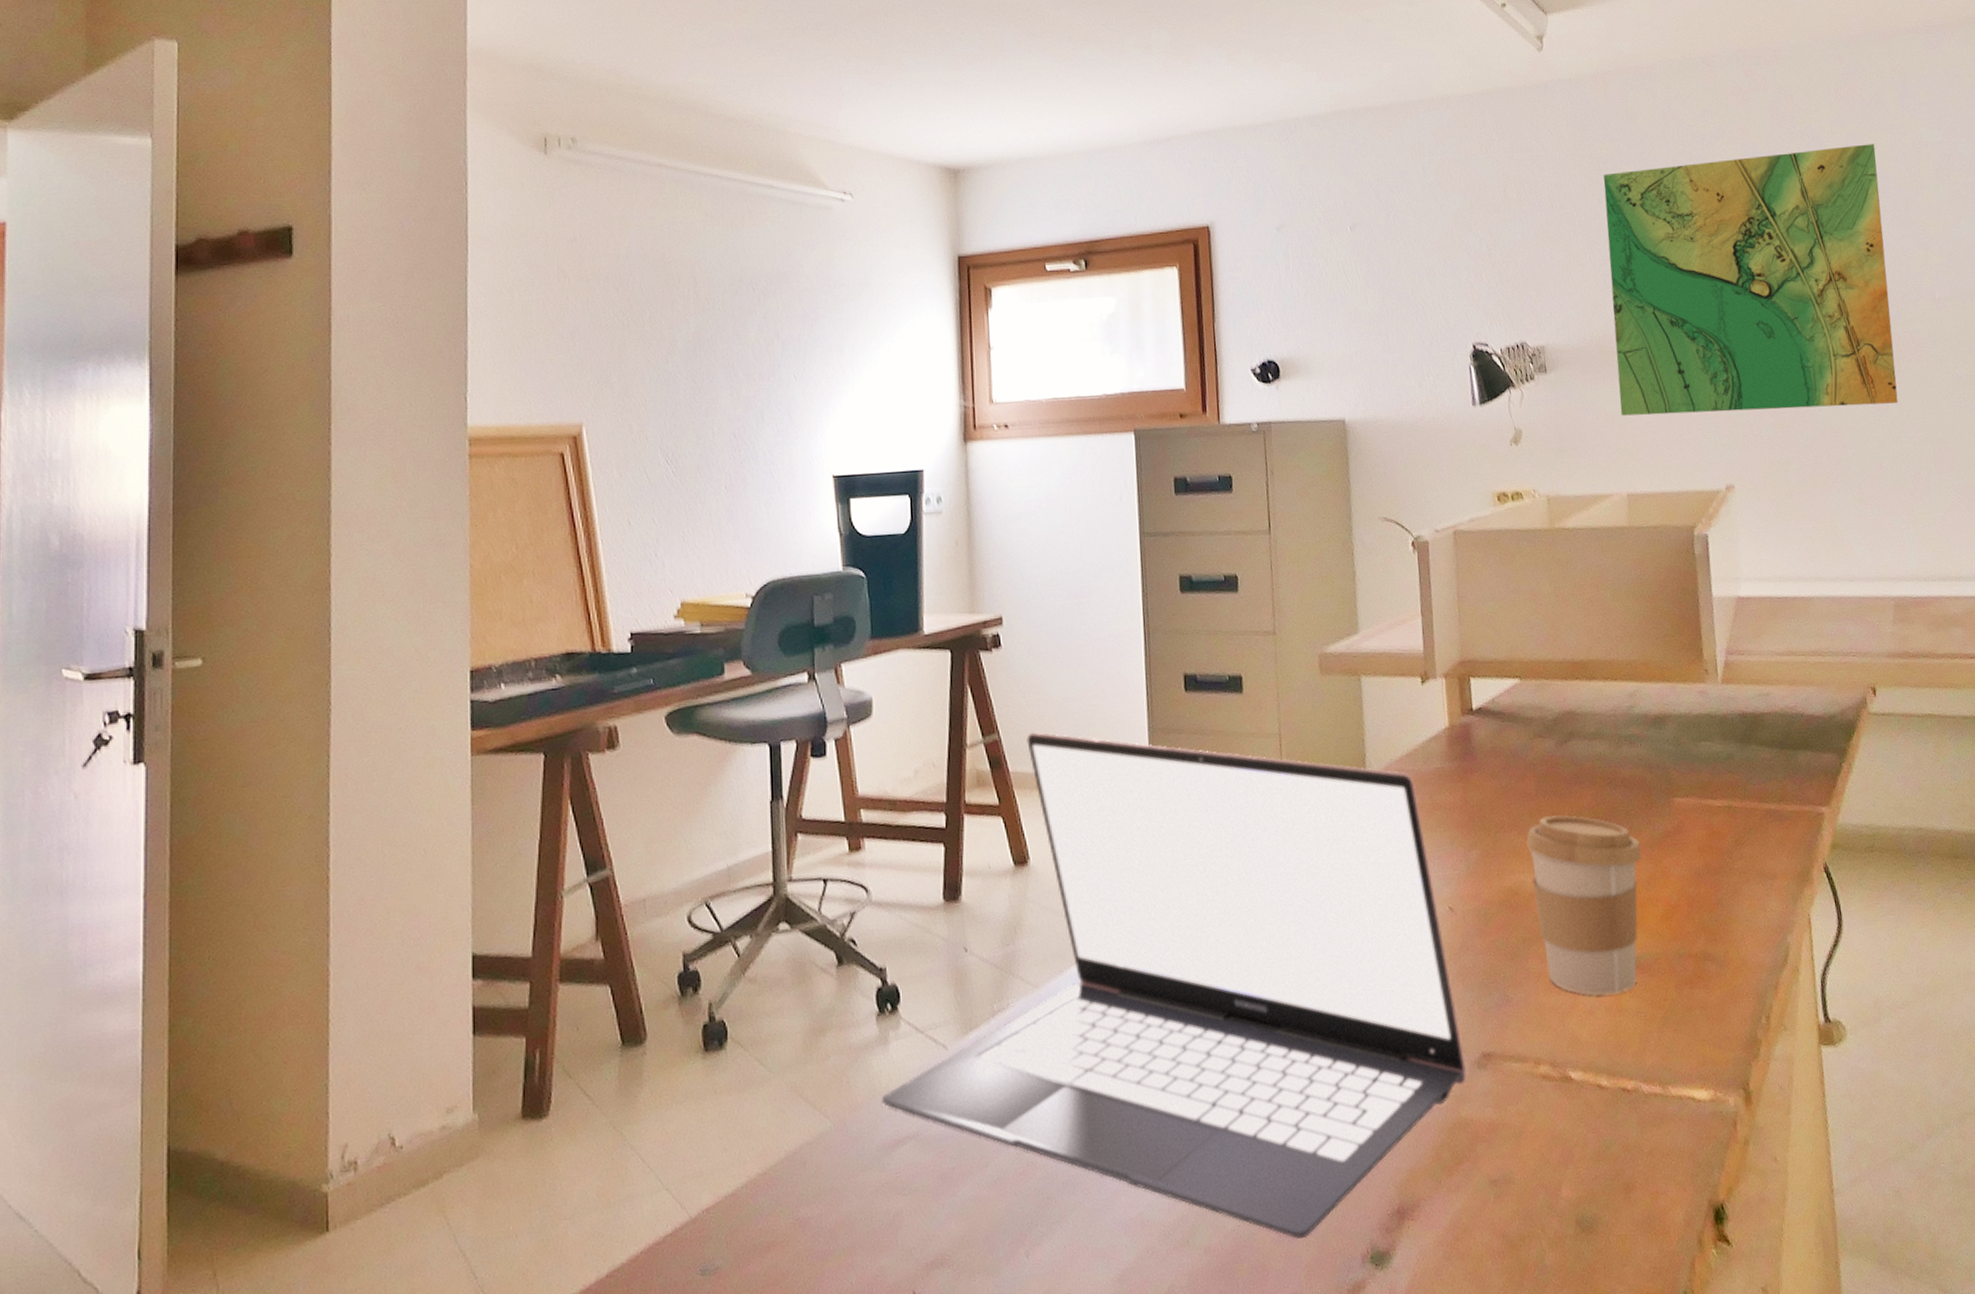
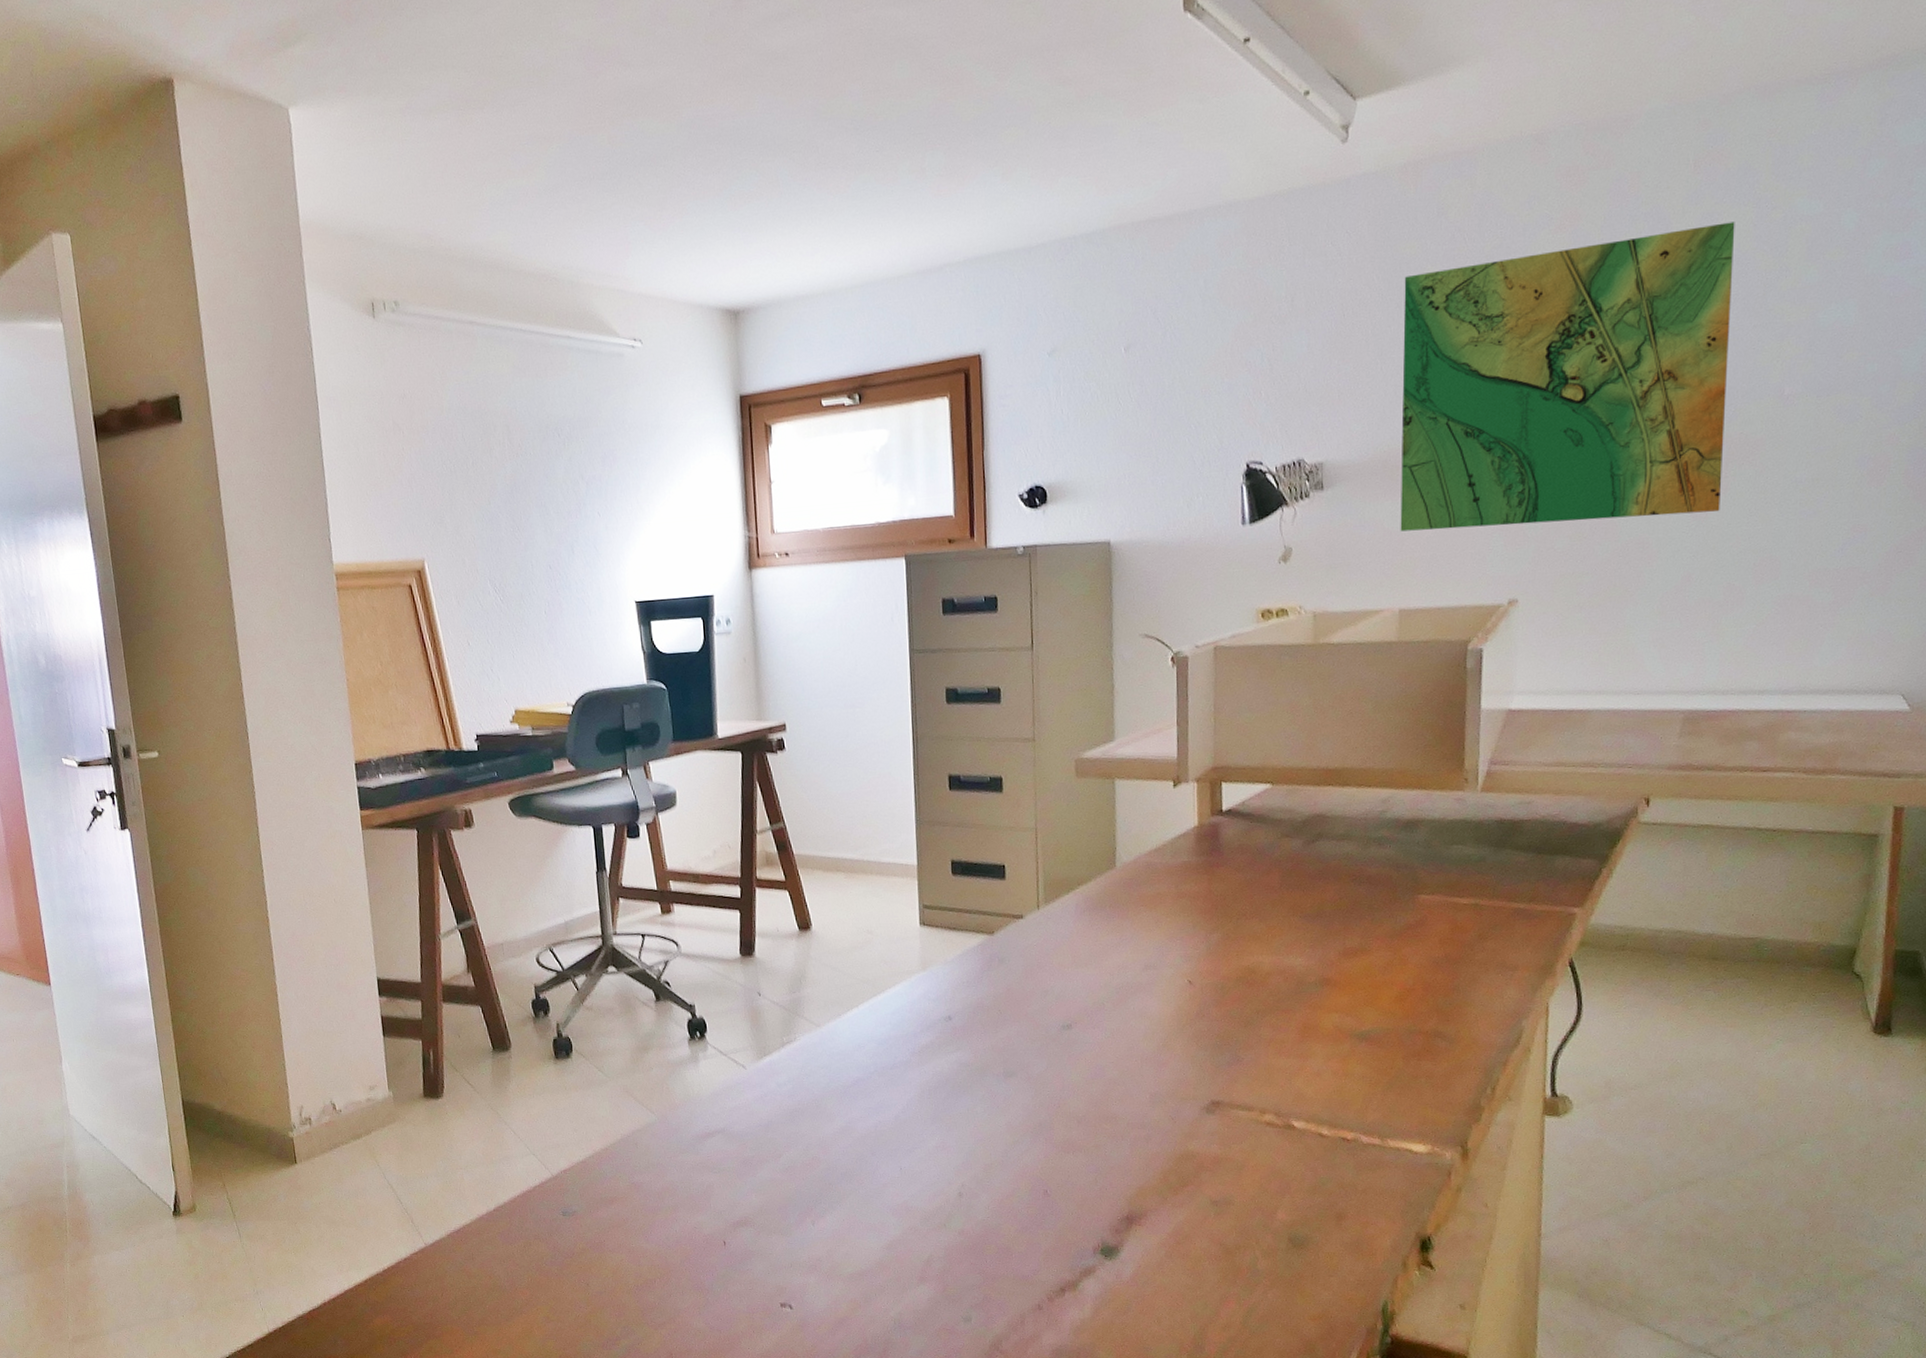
laptop: present [881,732,1467,1239] -> none [694,822,1196,1231]
coffee cup: present [1526,814,1643,996] -> none [1267,906,1381,1061]

